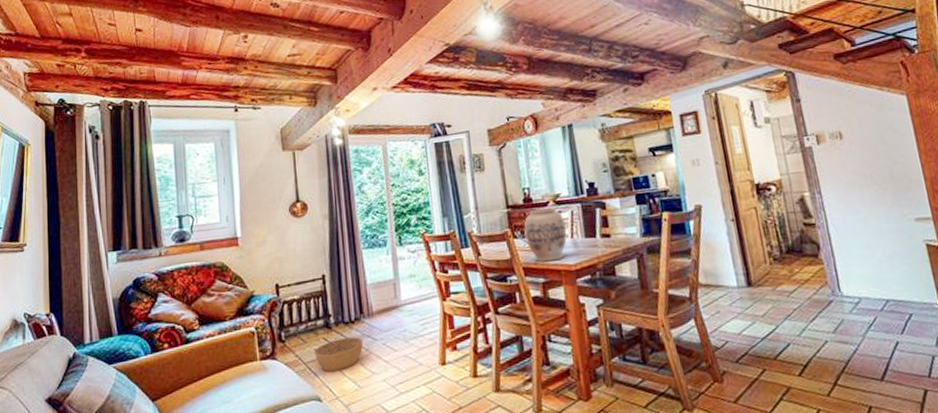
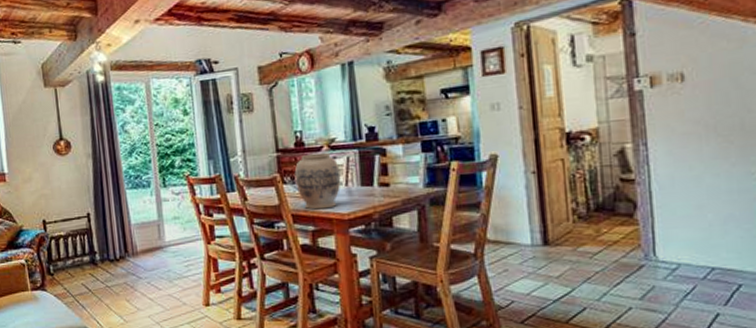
basket: present [314,337,364,372] -> none [82,274,129,306]

